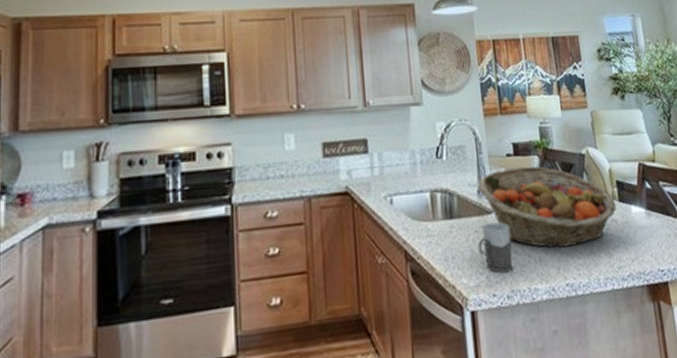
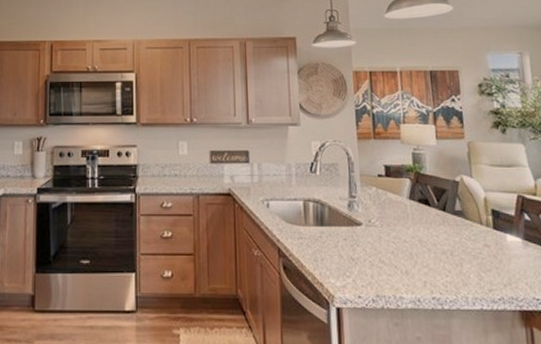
fruit basket: present [477,166,617,248] -> none [348,187,491,264]
mug: present [478,222,513,273] -> none [346,233,379,279]

